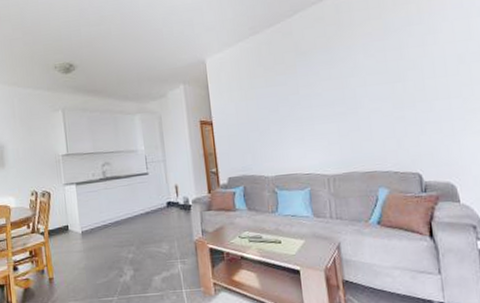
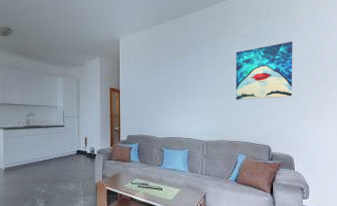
wall art: none [358,33,444,118] -> present [235,41,293,100]

